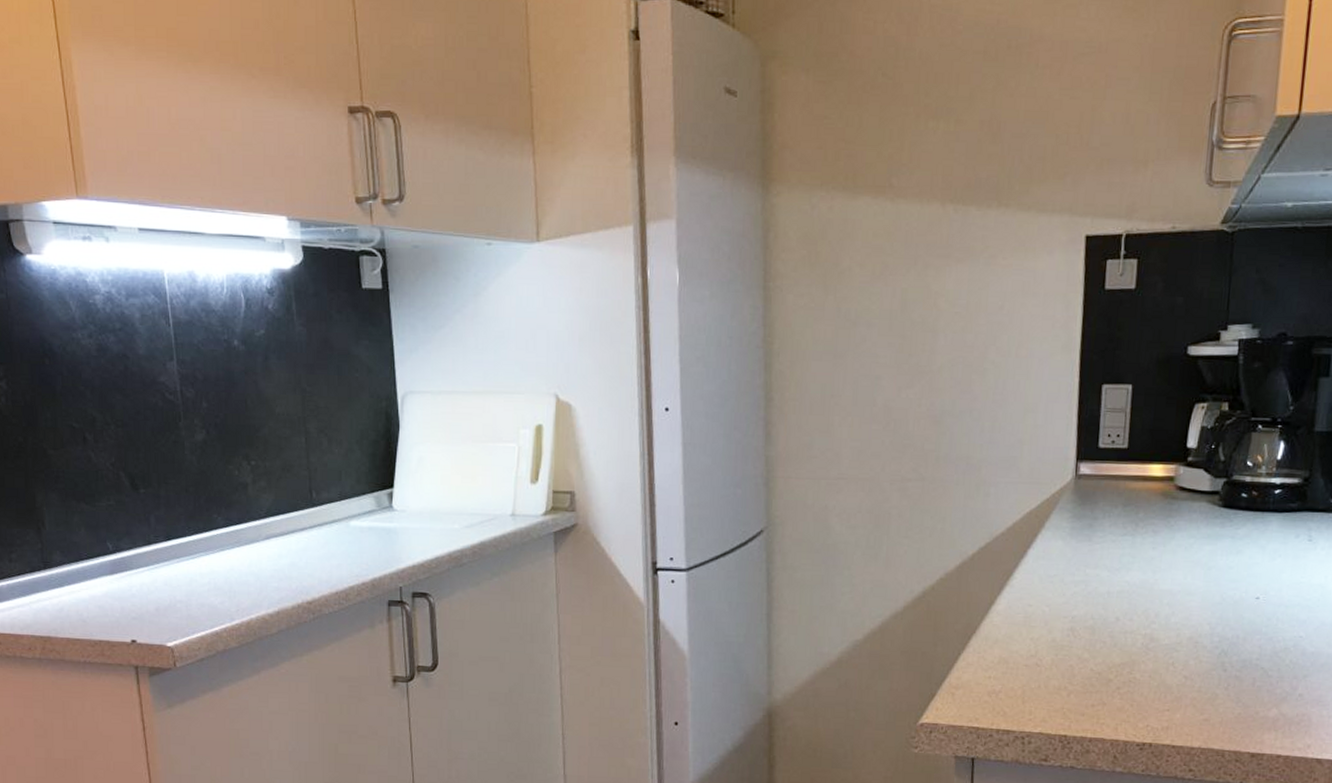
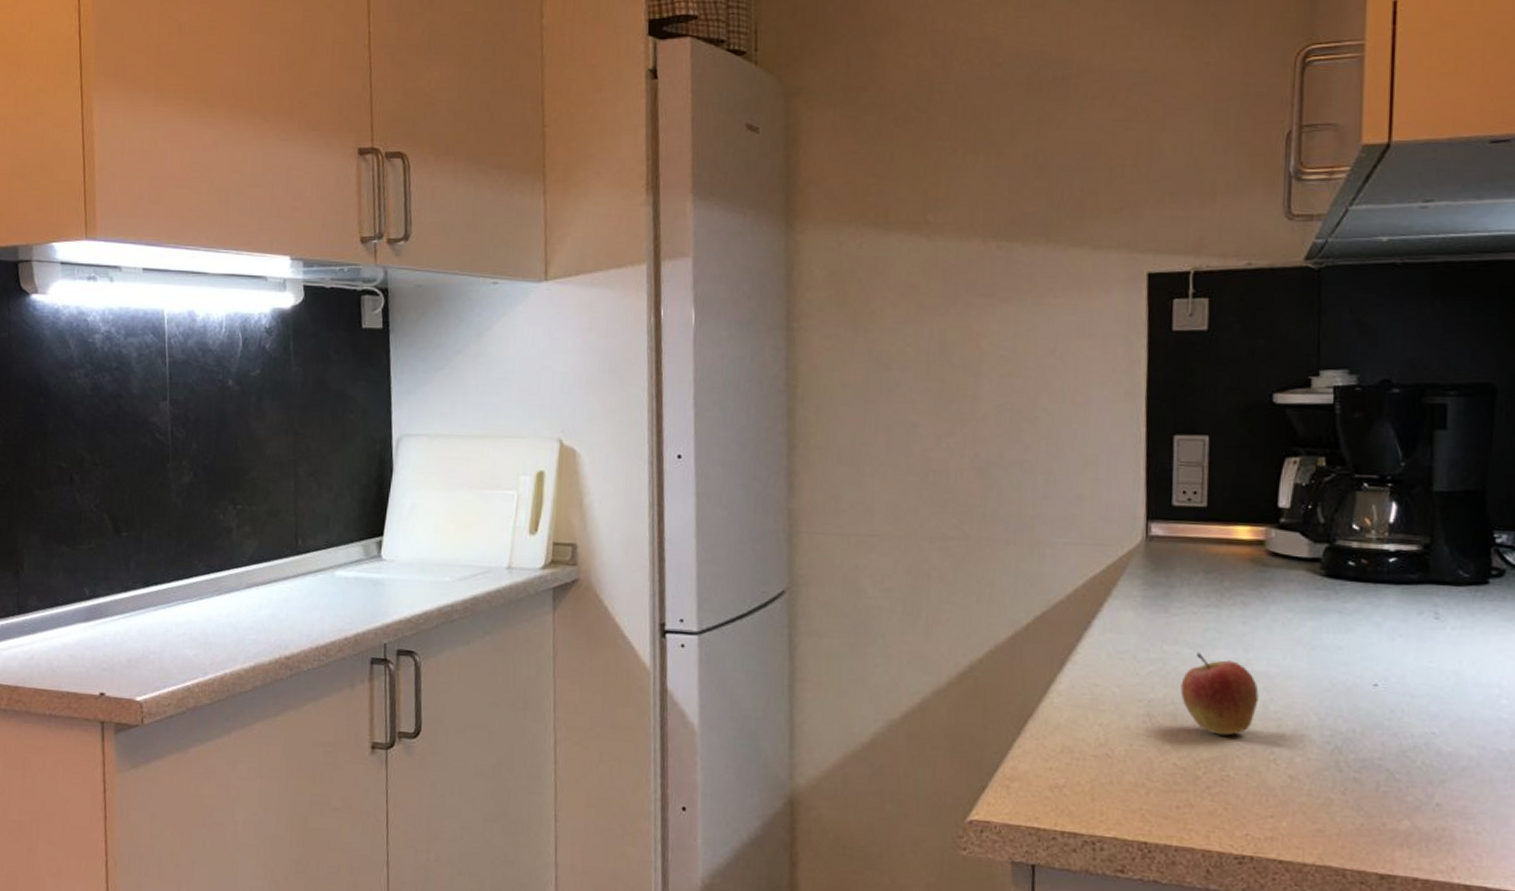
fruit: none [1099,574,1163,645] -> present [1180,652,1259,736]

